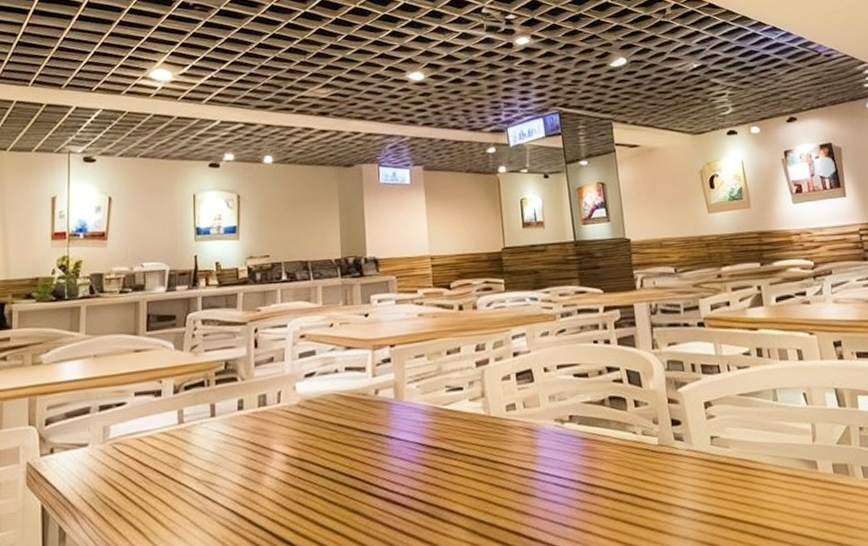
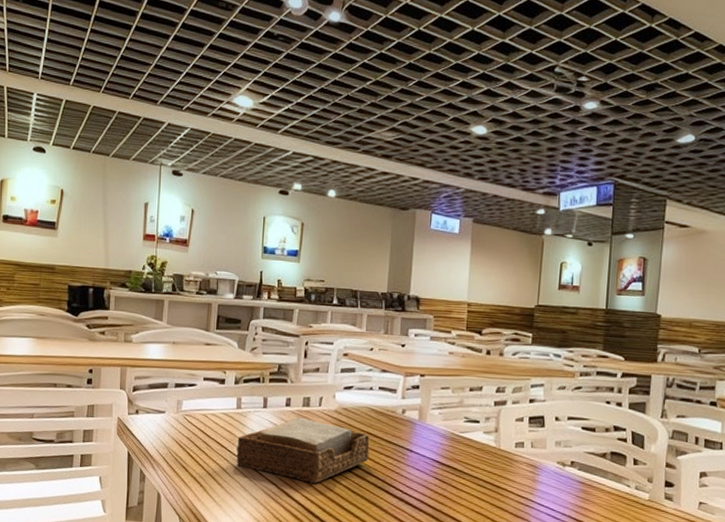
napkin holder: none [182,420,343,502] -> present [236,417,370,483]

